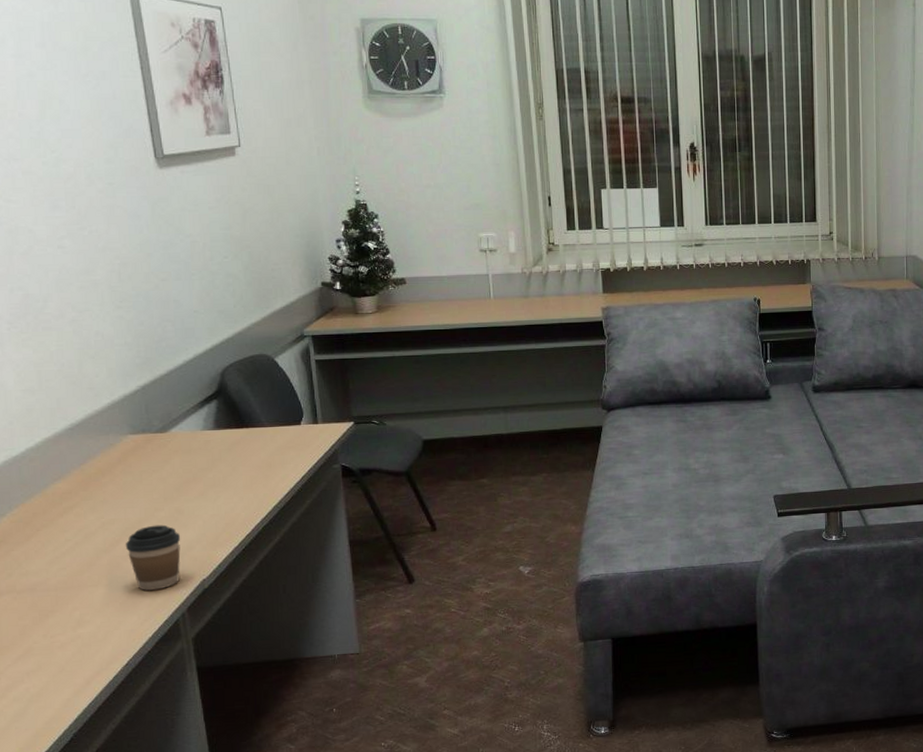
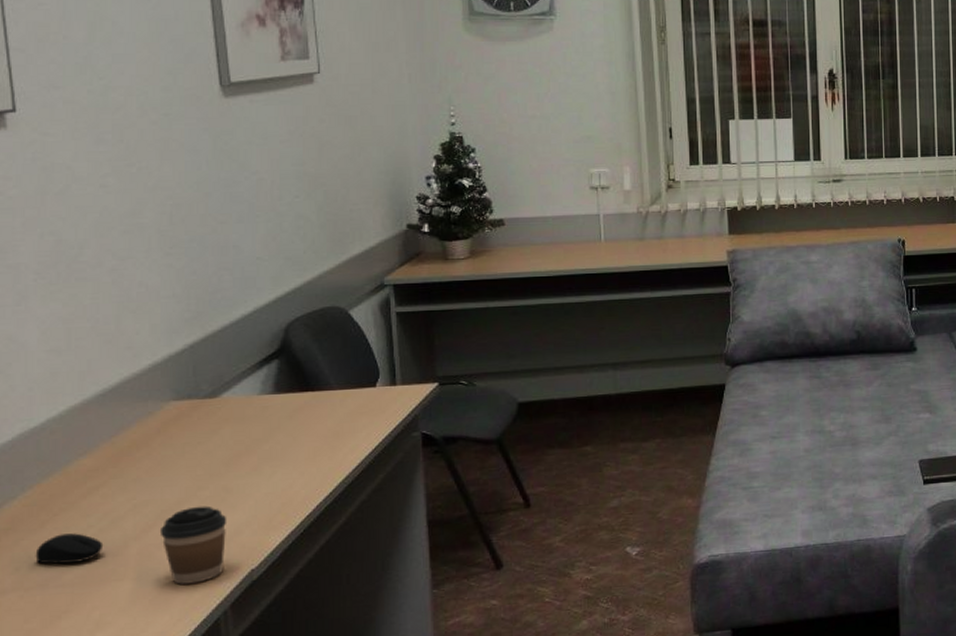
computer mouse: none [24,546,80,571] -> present [35,533,104,564]

